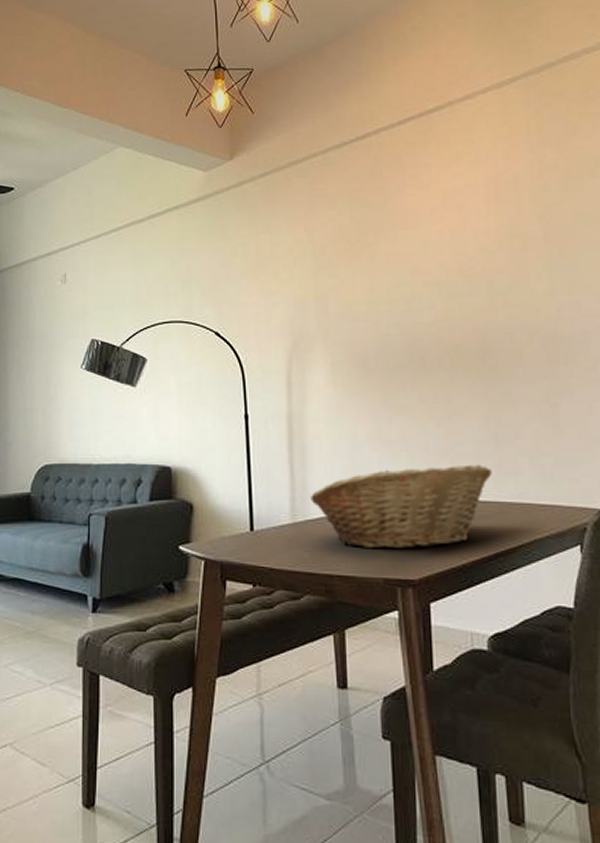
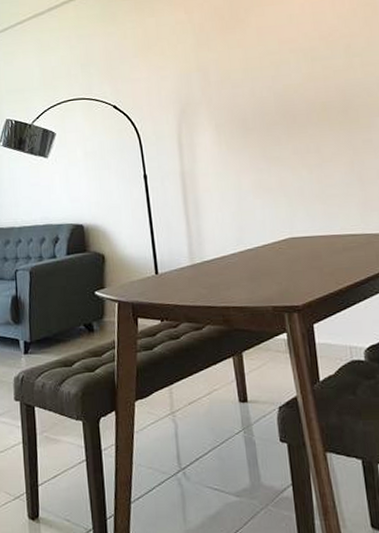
fruit basket: present [310,464,492,549] -> none [205,203,360,282]

